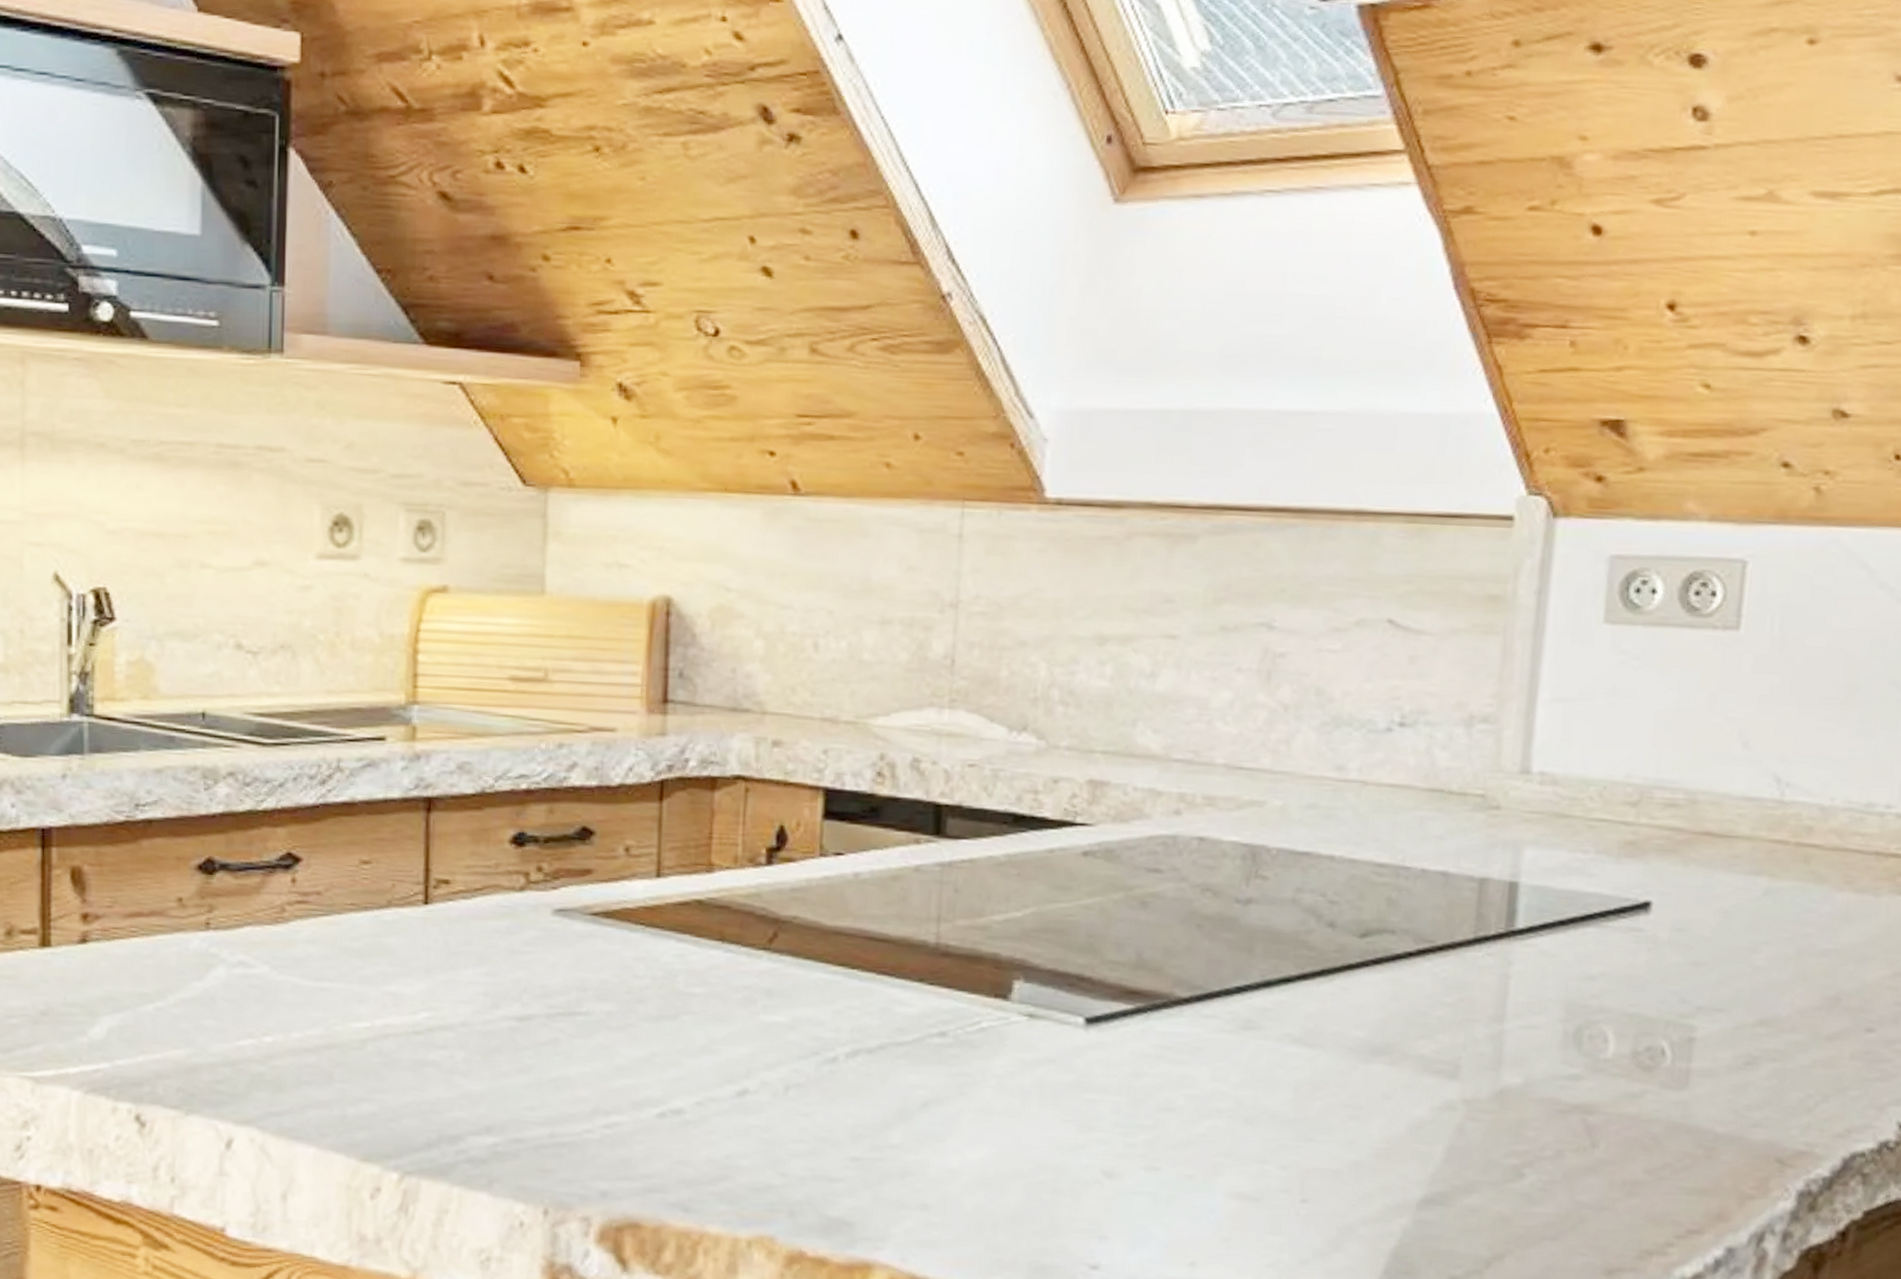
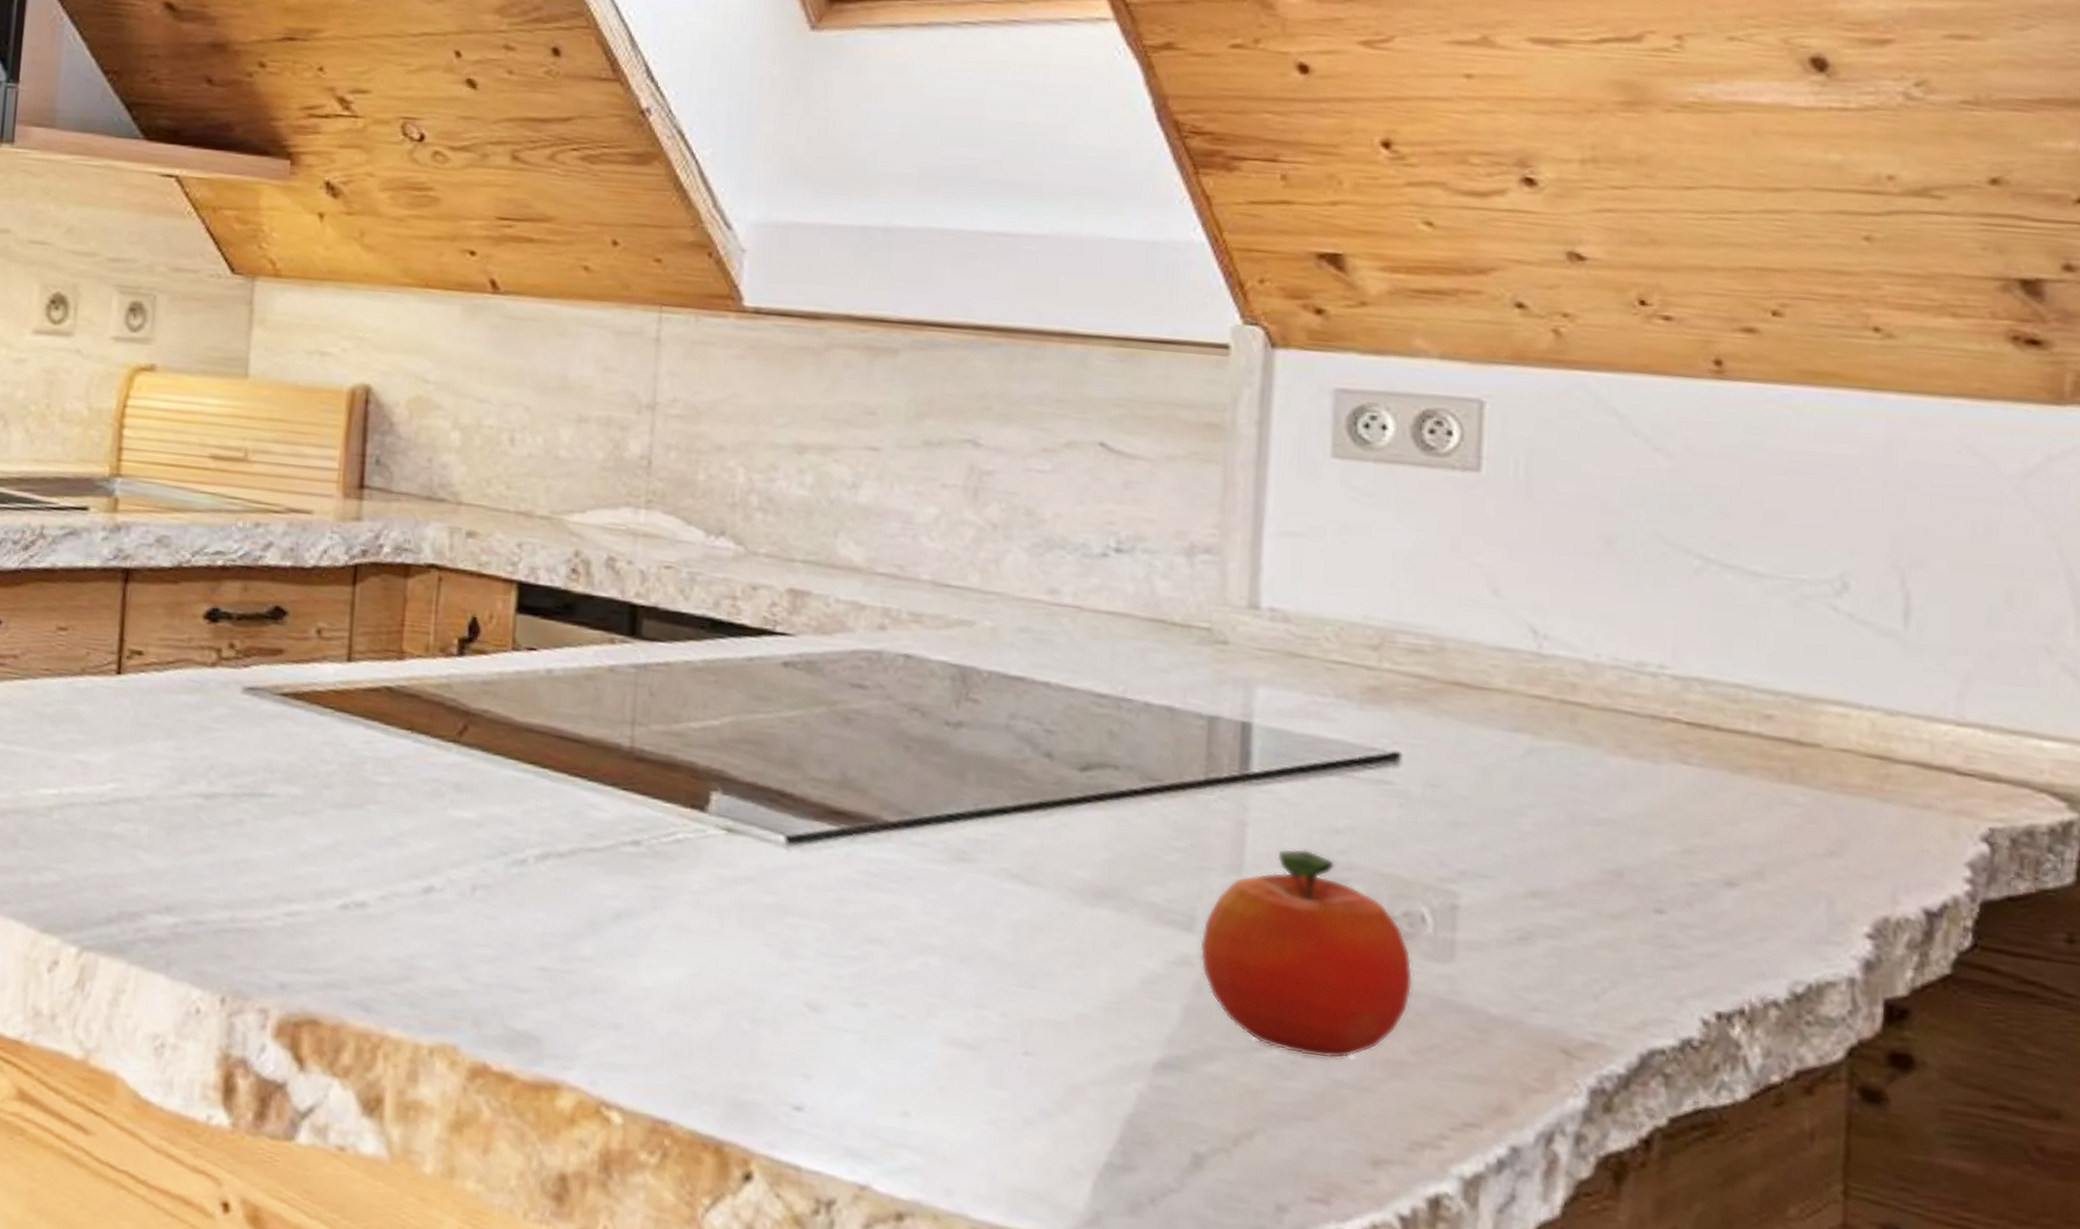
fruit: none [1463,996,1652,1184] -> present [1200,848,1413,1059]

